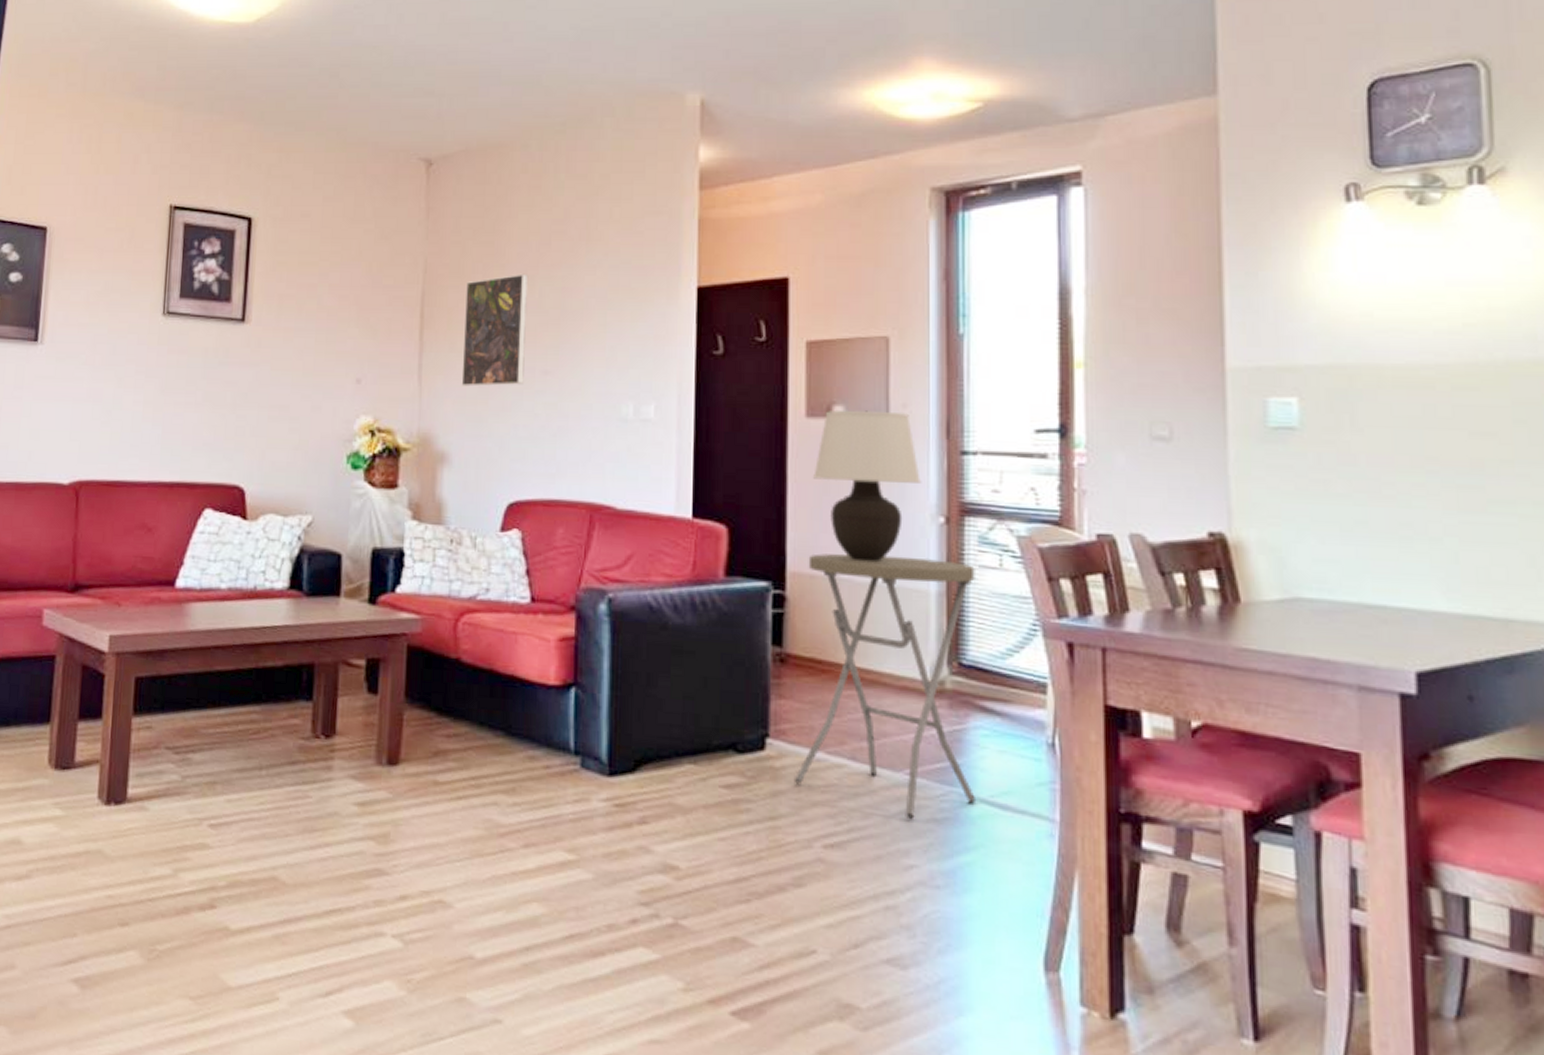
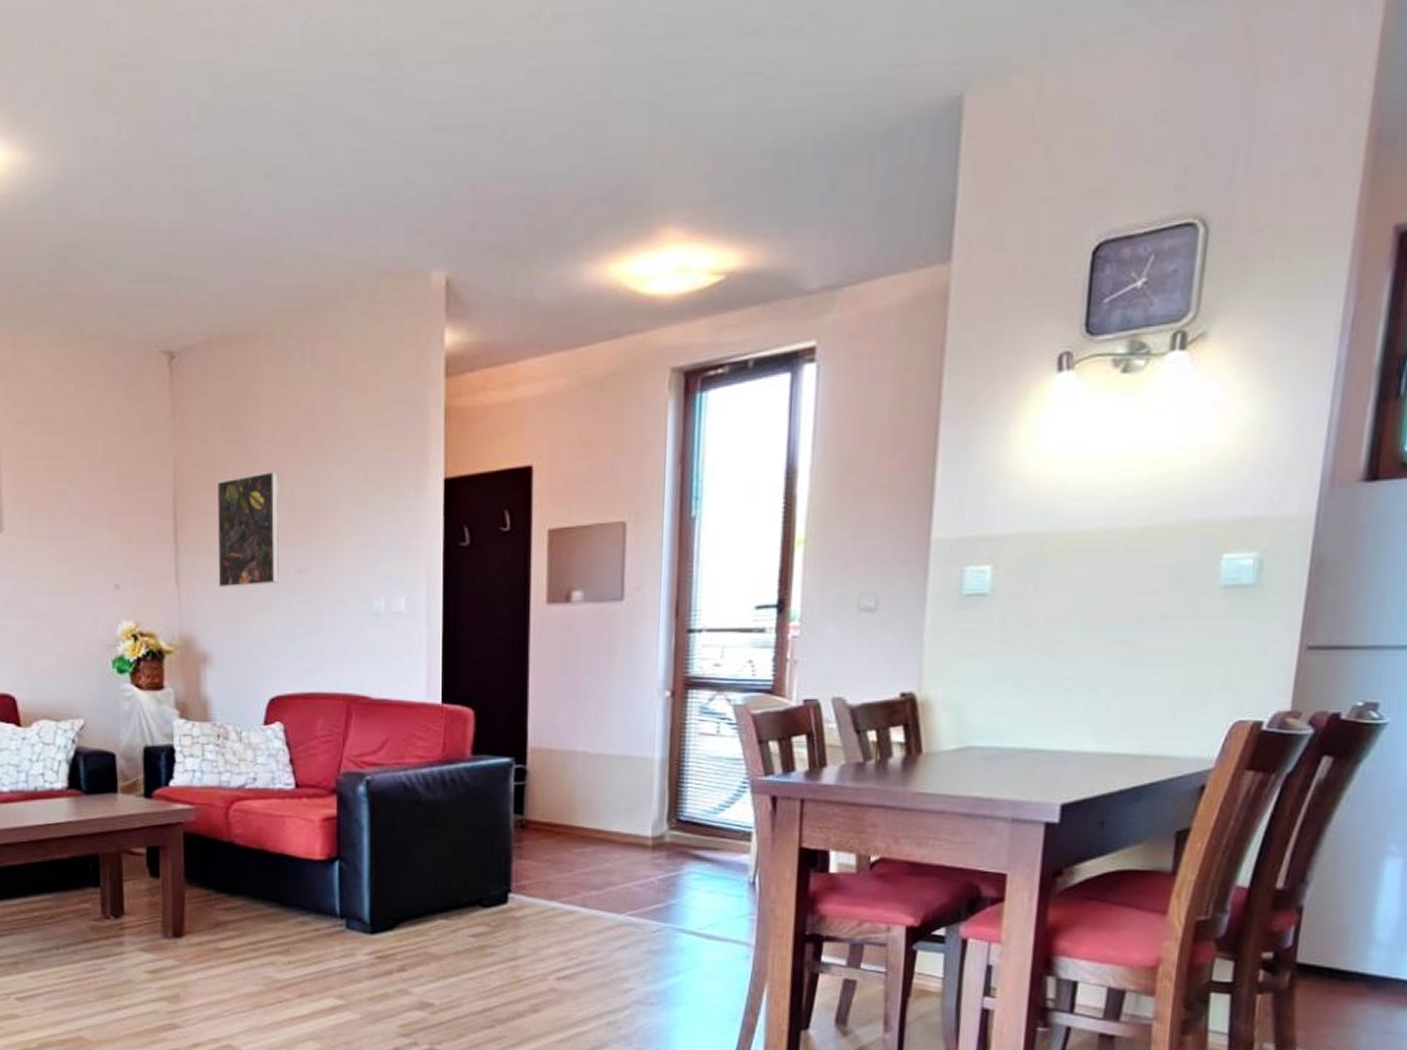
side table: present [793,553,977,820] -> none [532,728,695,953]
table lamp: present [813,410,922,563] -> none [553,594,652,736]

